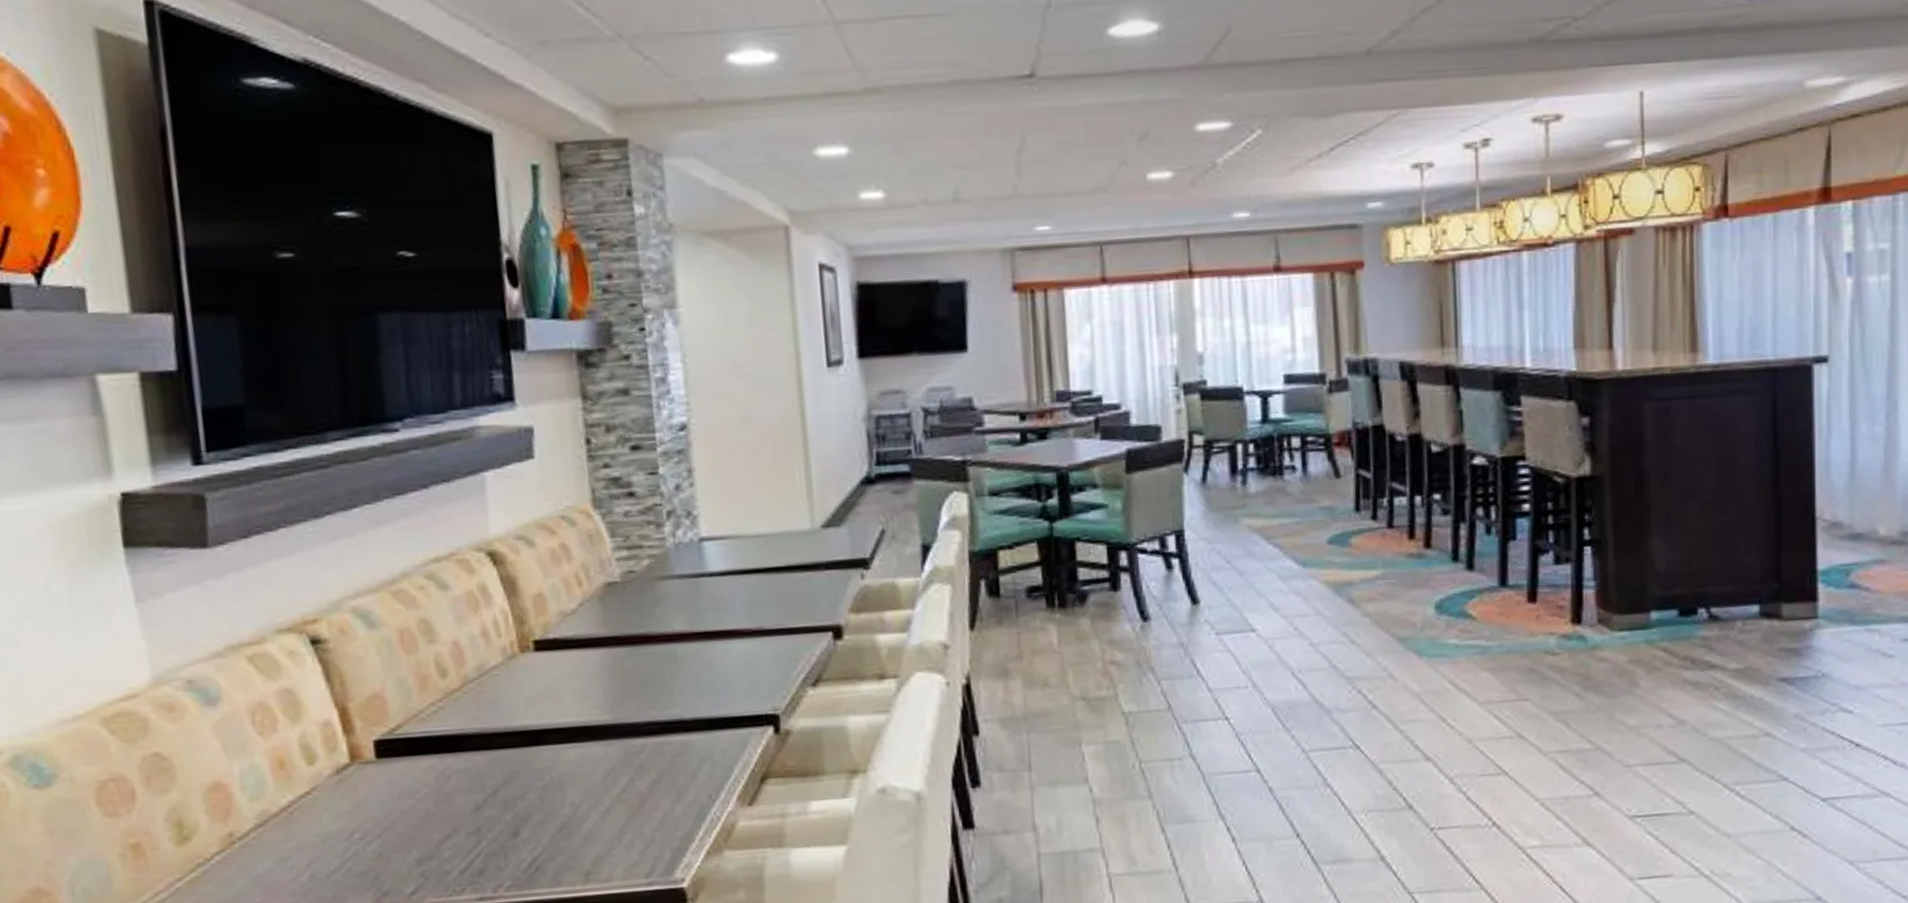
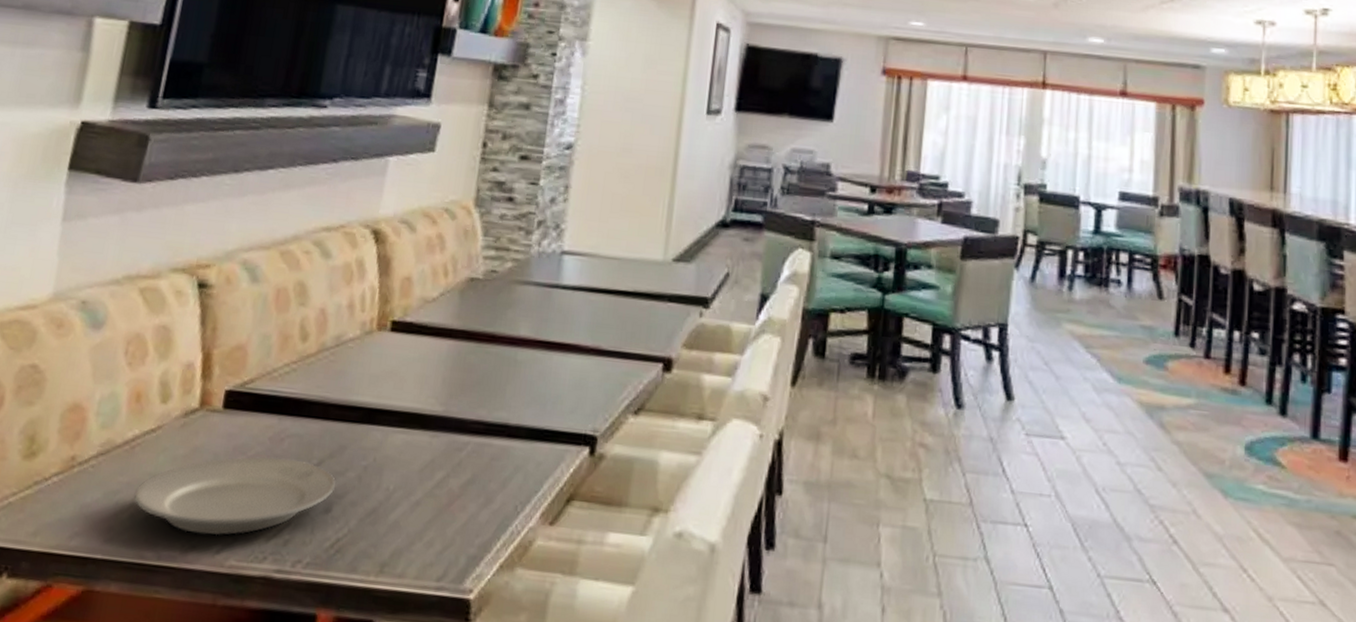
plate: none [307,793,518,882] -> present [133,456,337,536]

